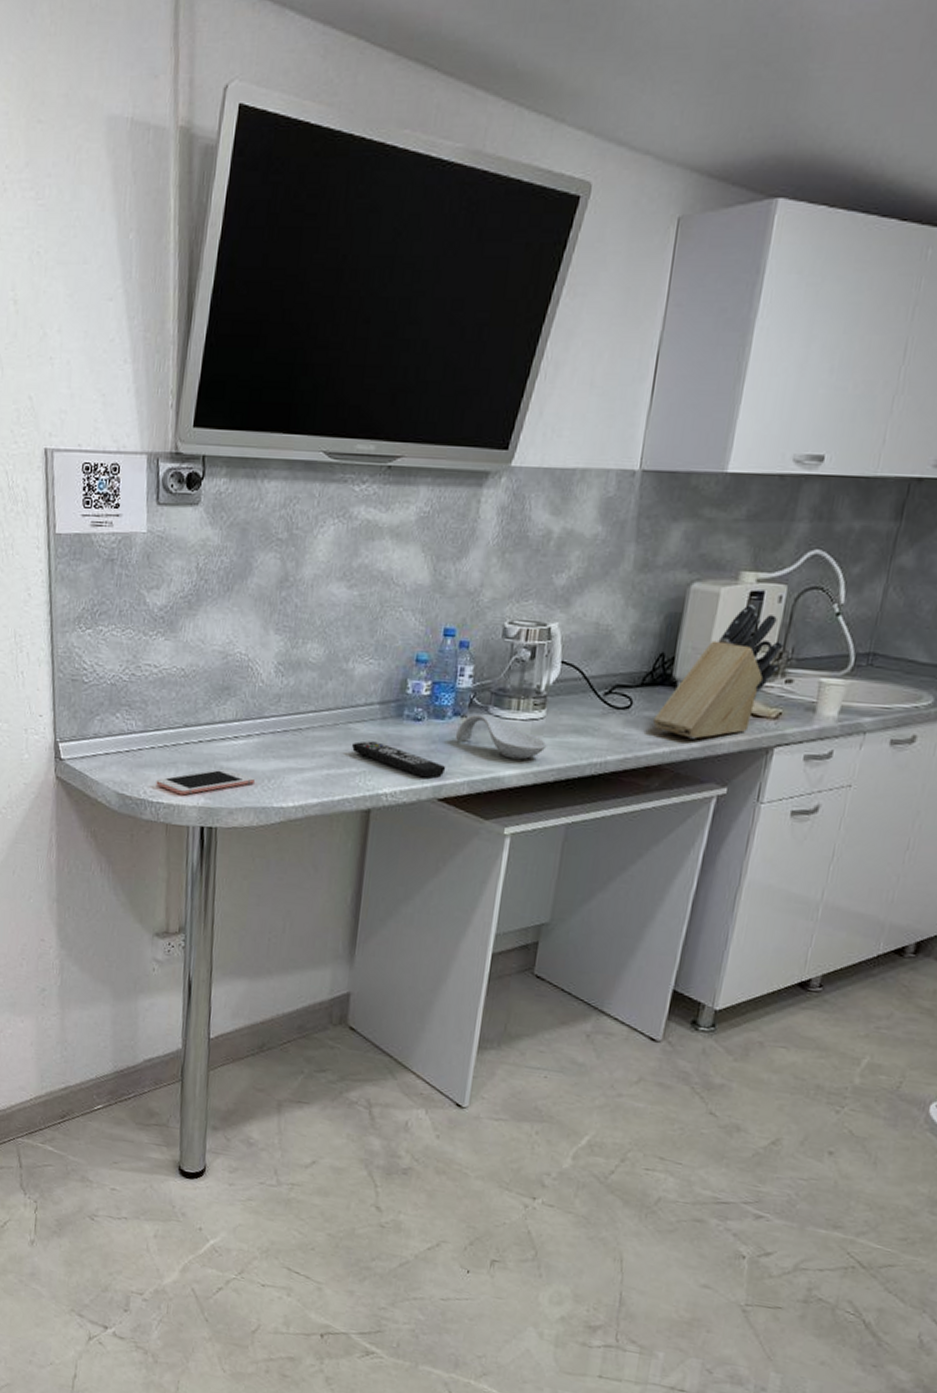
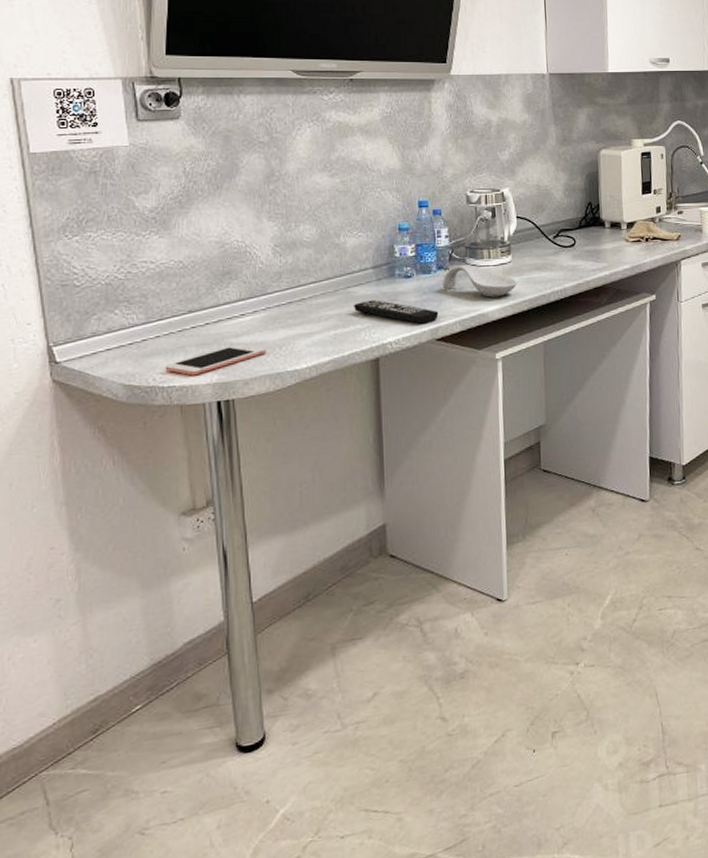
knife block: present [653,603,784,739] -> none [593,161,671,263]

